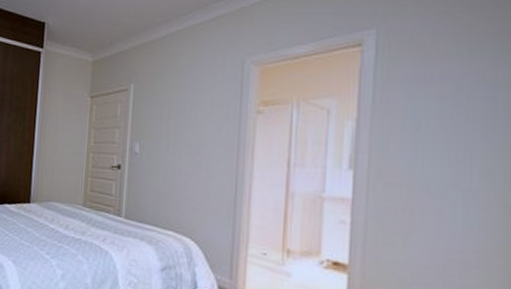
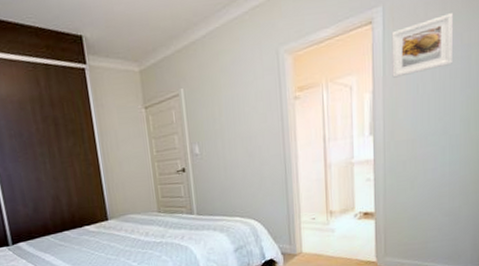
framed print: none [384,46,474,109] -> present [391,13,454,78]

